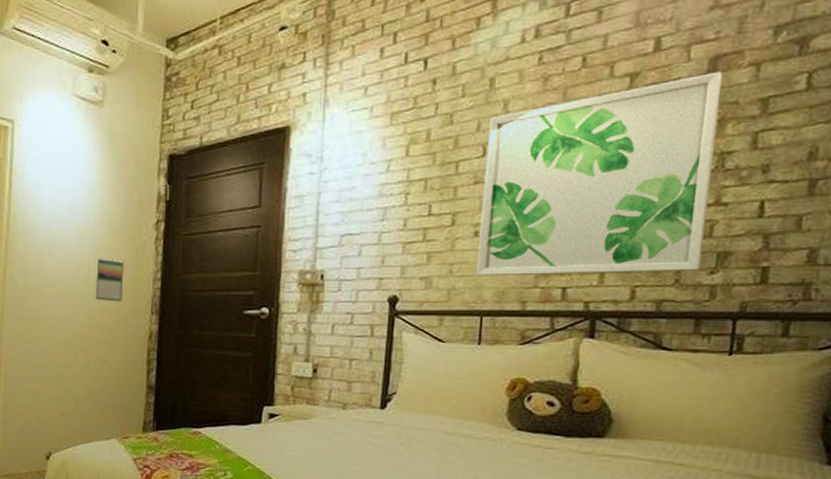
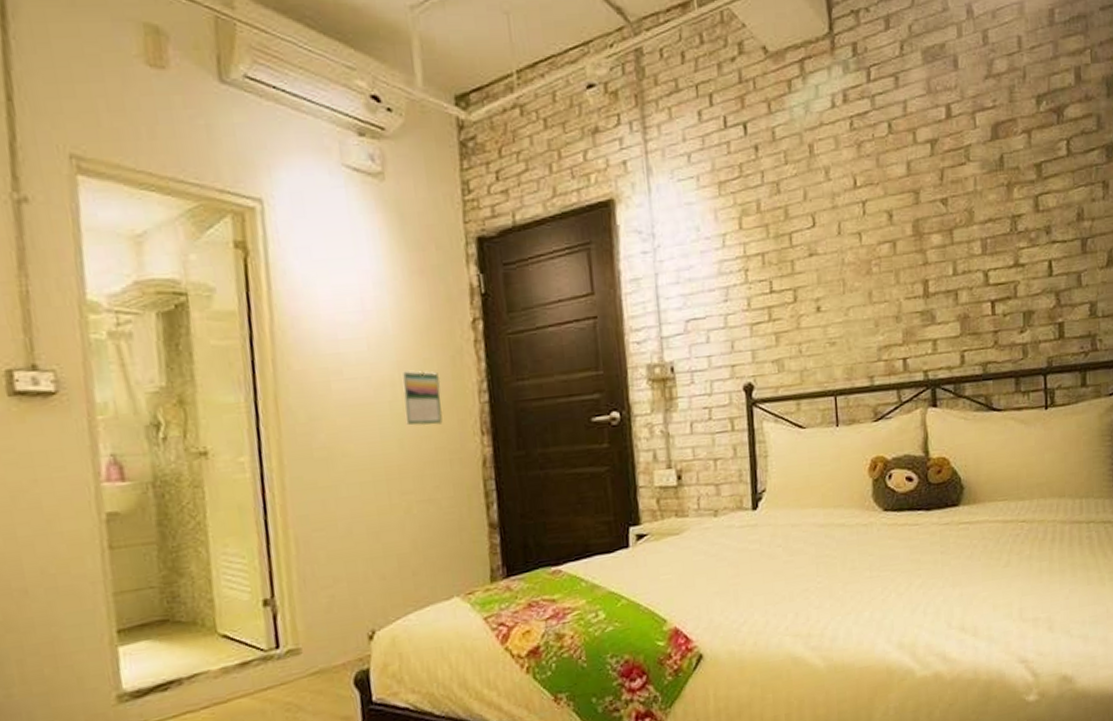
wall art: present [477,71,723,276] -> none [815,138,1013,354]

